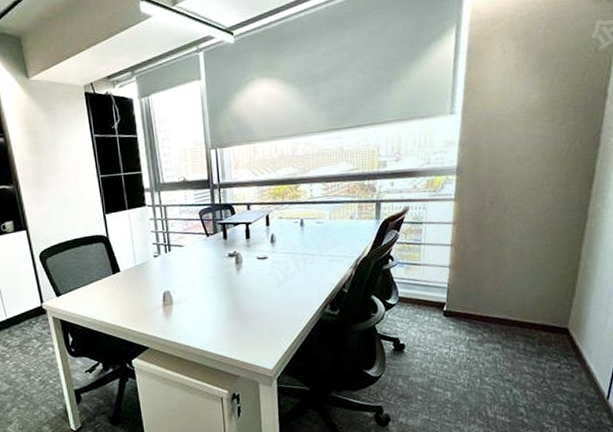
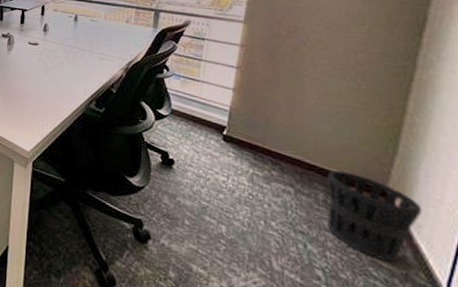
wastebasket: none [525,320,592,386] -> present [327,170,423,262]

